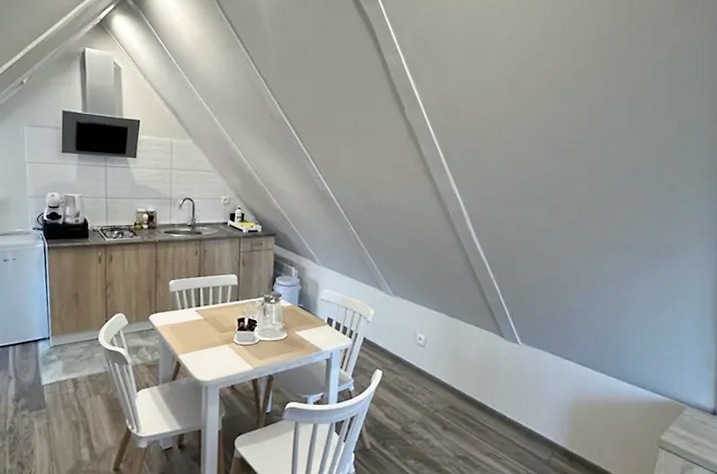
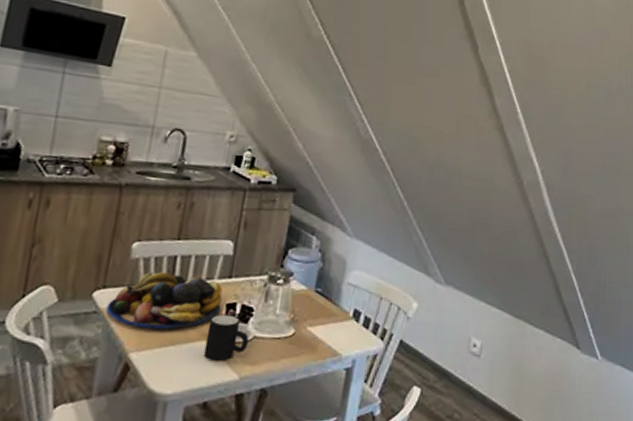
fruit bowl: none [159,300,234,339] -> present [105,272,223,330]
mug: none [227,326,256,358] -> present [203,314,249,361]

